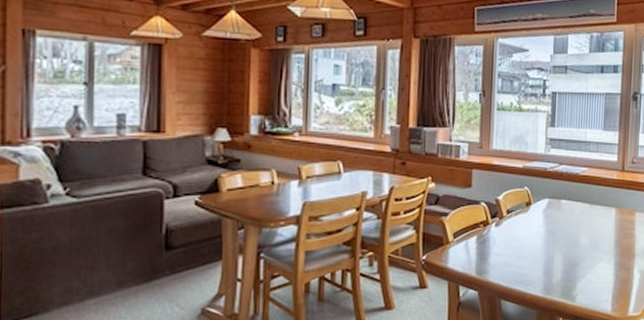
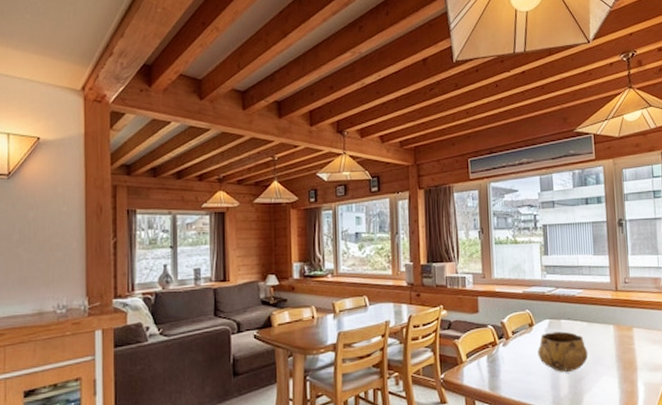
decorative bowl: none [532,212,587,257] -> present [537,331,588,372]

